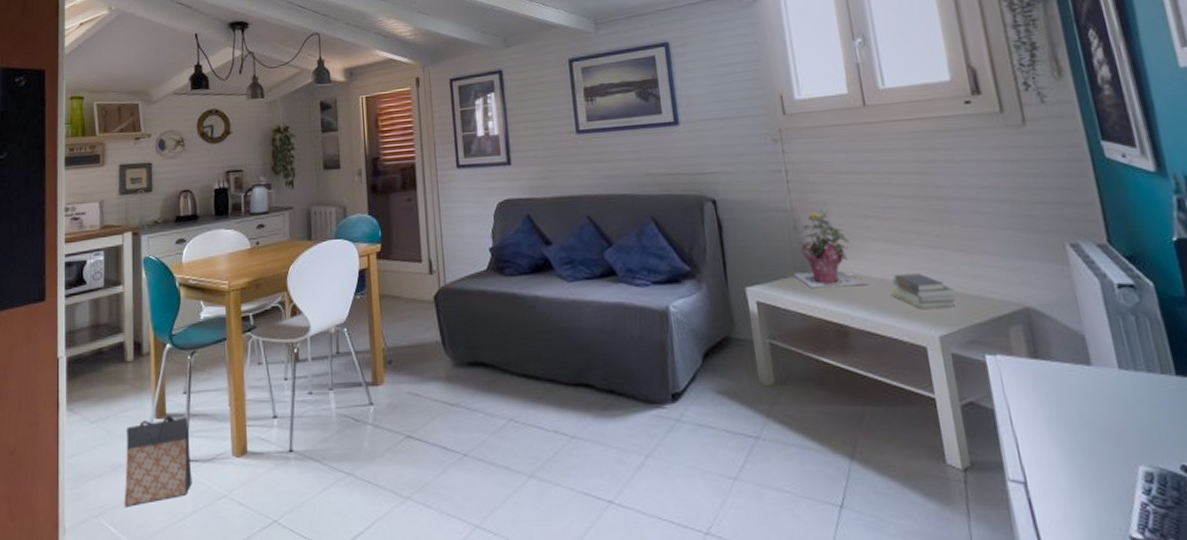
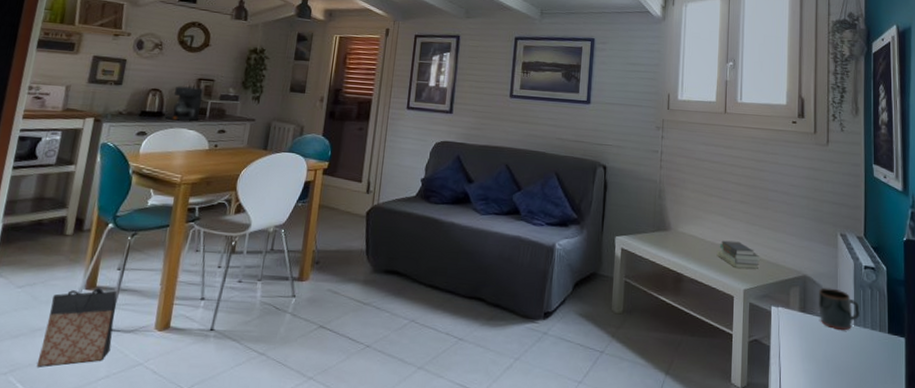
coffee maker: none [201,180,235,222] -> present [165,86,204,122]
kettle: present [244,185,270,216] -> none [209,95,235,122]
potted flower: present [792,210,868,289] -> none [651,185,703,246]
mug: none [1053,320,1125,377] -> present [819,287,860,330]

